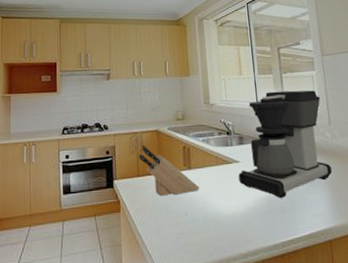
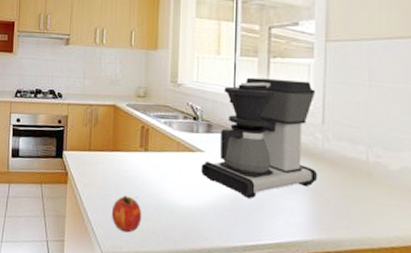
knife block: present [139,144,199,197] -> none [92,118,155,176]
fruit: none [164,214,193,250] -> present [111,195,142,233]

